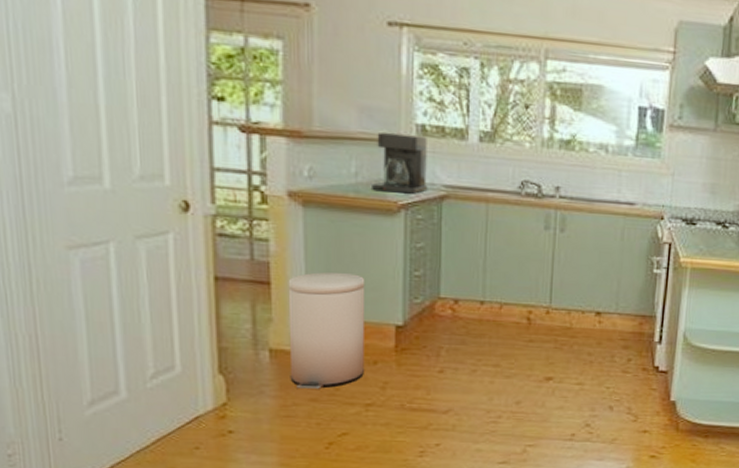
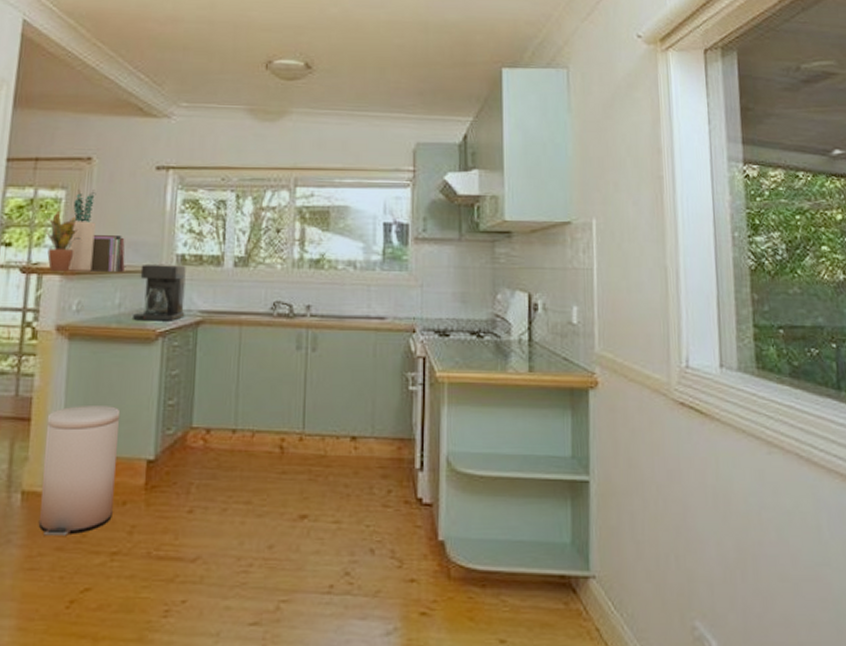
potted plant: none [264,65,308,135] -> present [46,212,83,273]
vase: none [293,41,322,136] -> present [68,189,96,271]
books: none [320,96,359,139] -> present [90,235,126,272]

